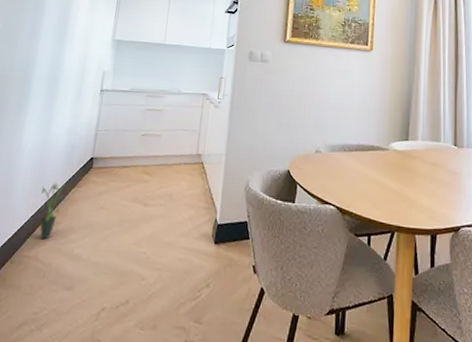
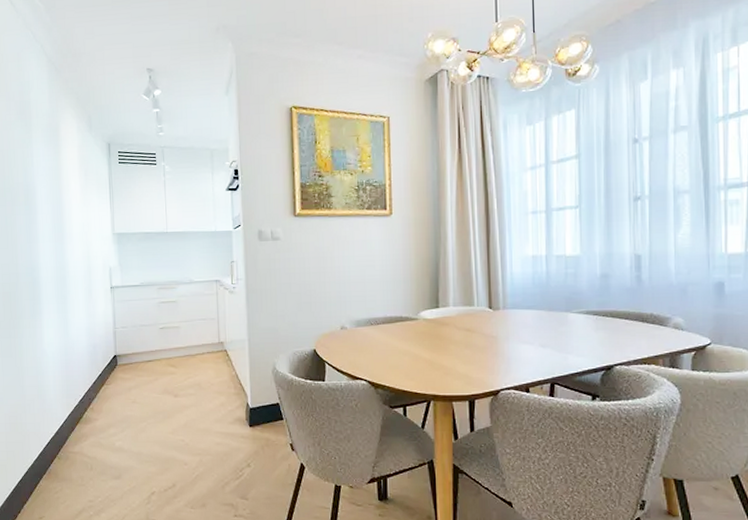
potted plant: present [40,182,71,240] -> none [73,382,100,436]

